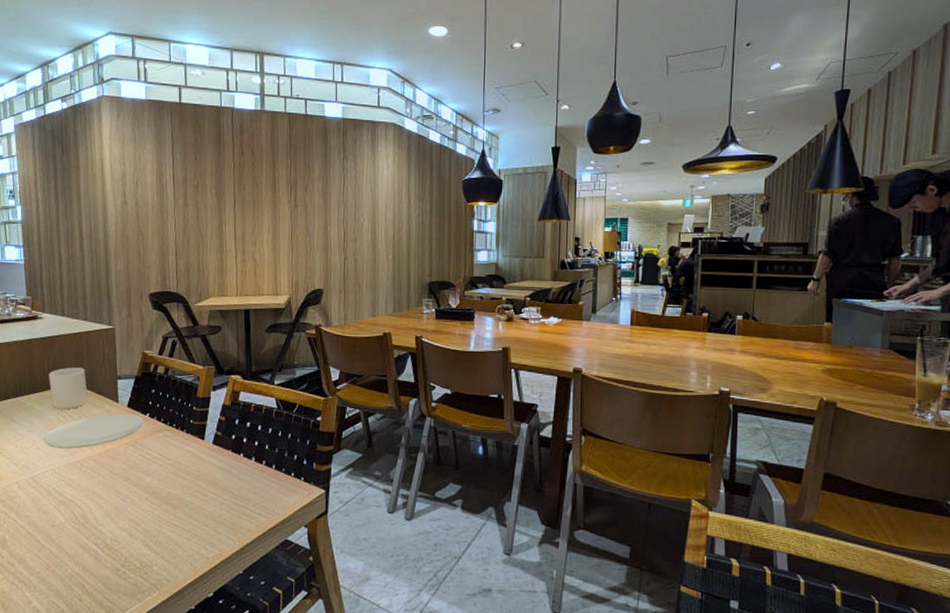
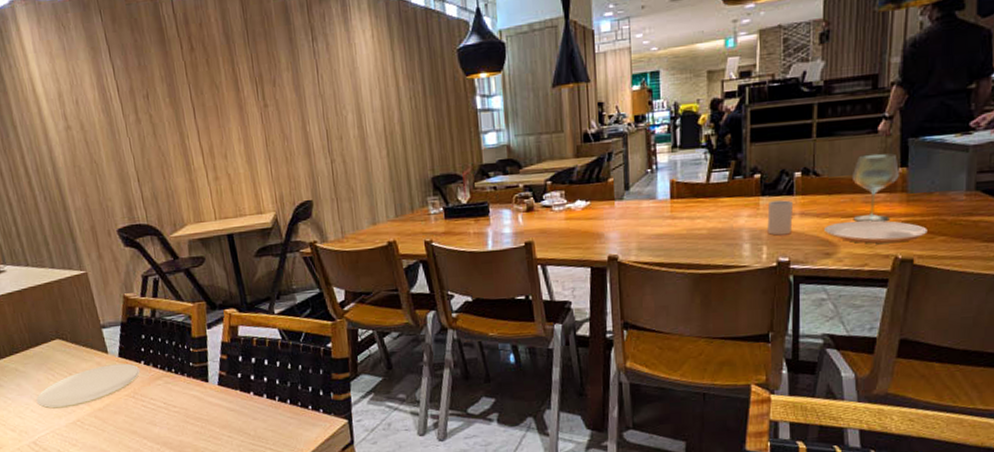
cup: present [49,367,88,410] -> none [26,320,75,369]
cup: none [712,337,734,368] -> present [767,200,793,236]
plate: none [760,362,848,387] -> present [824,220,927,244]
wine glass: none [785,307,825,367] -> present [851,152,899,223]

